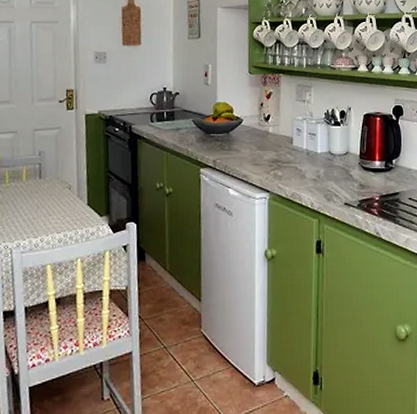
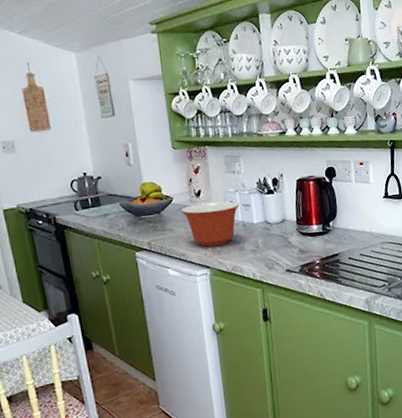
mixing bowl: none [248,127,306,171] -> present [180,201,240,247]

